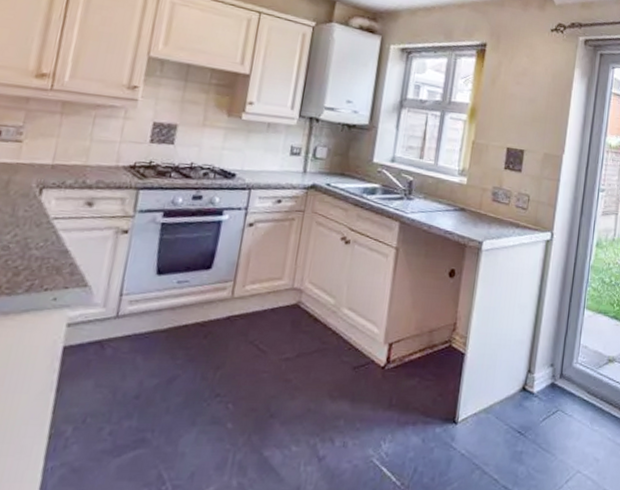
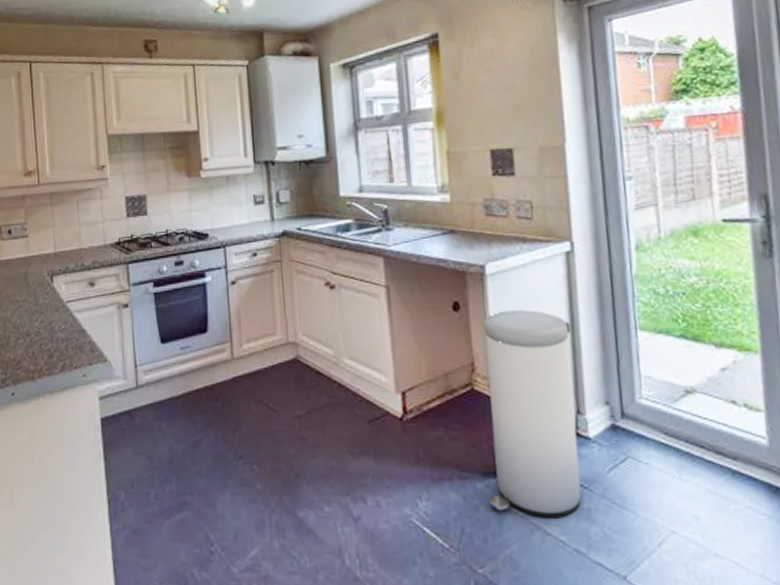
pedal bin: none [442,281,538,460] -> present [484,310,582,518]

